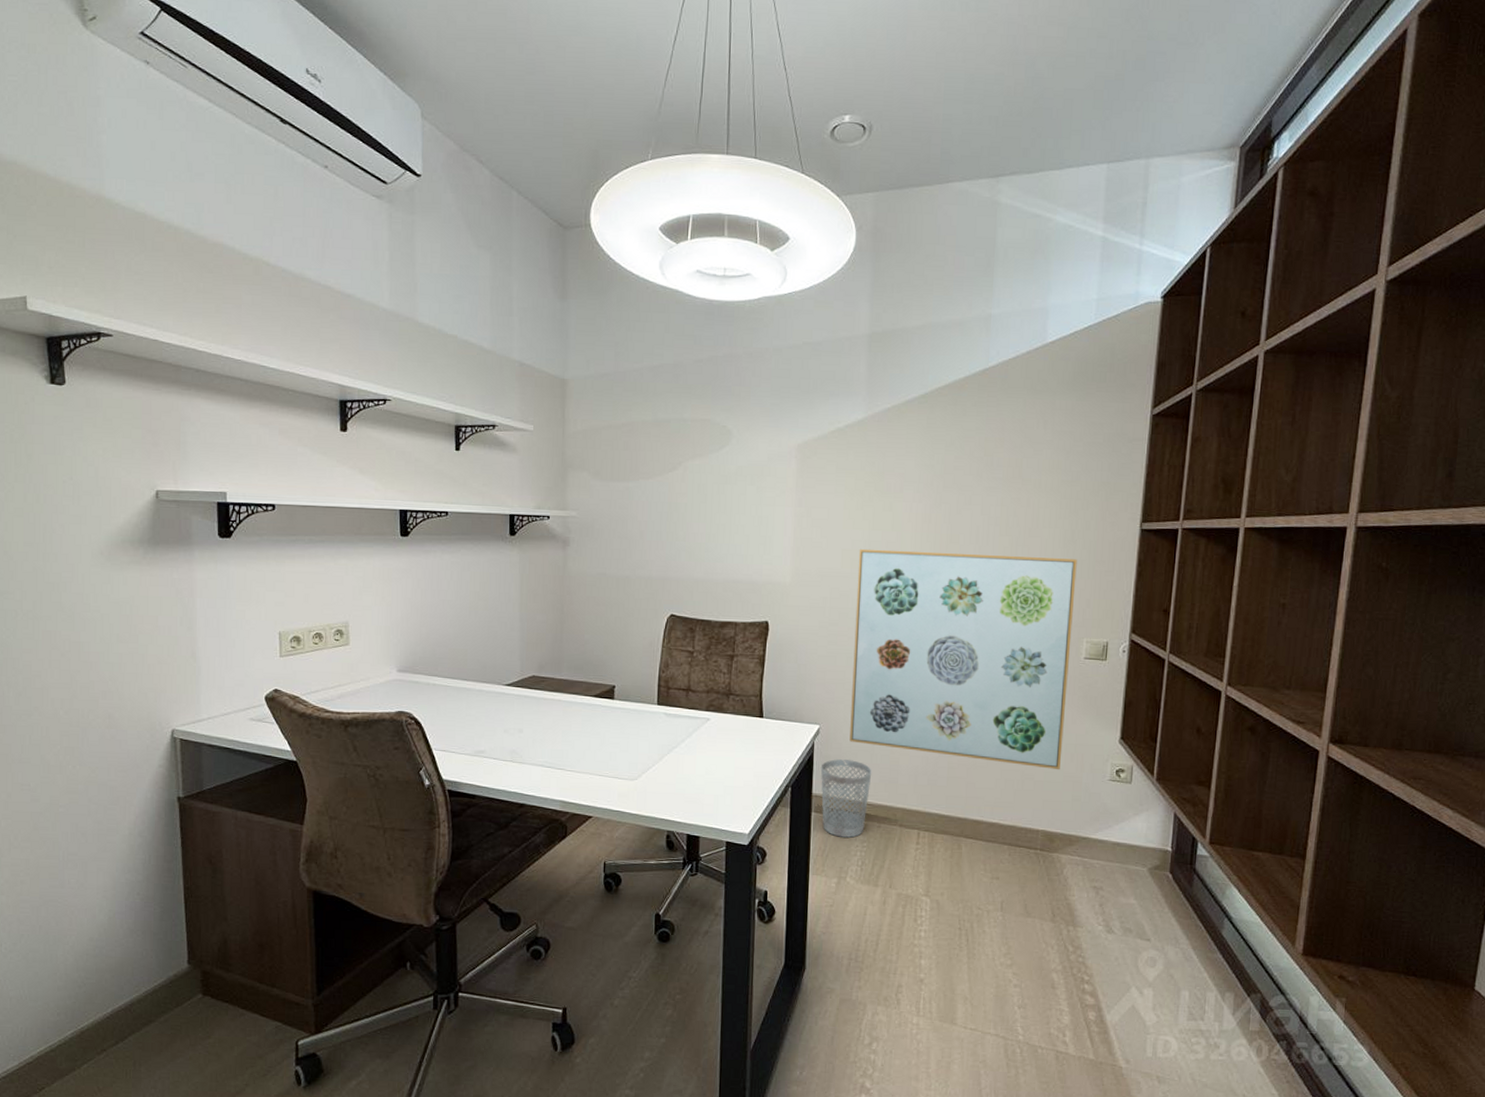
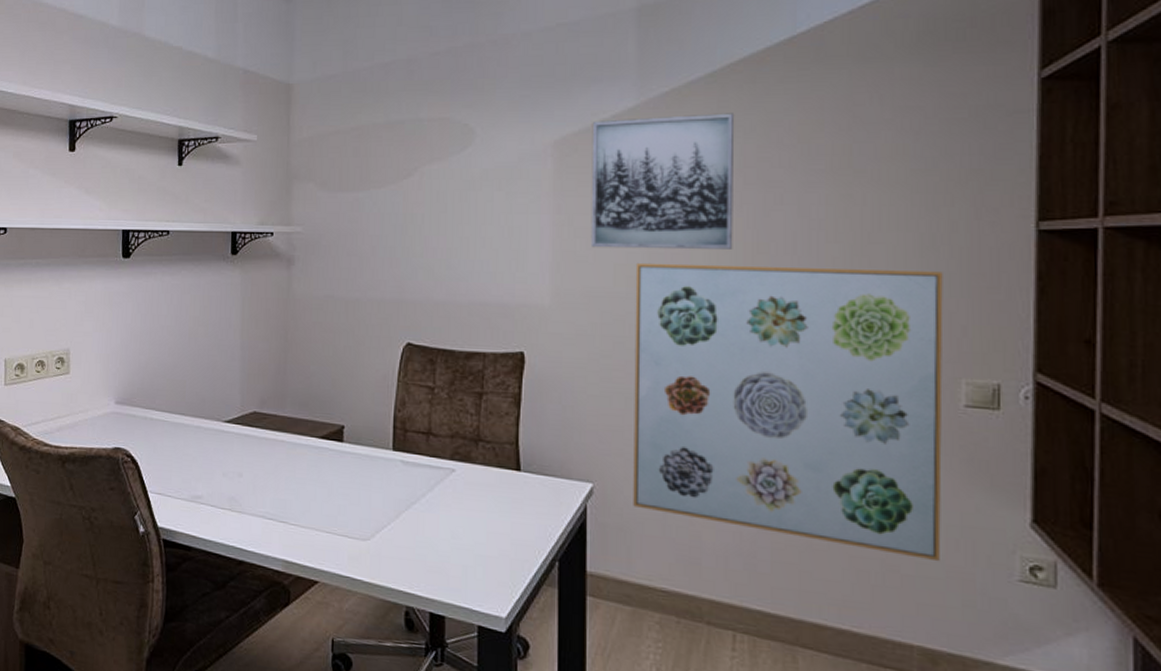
wastebasket: present [820,759,872,838] -> none [596,528,665,635]
wall art: none [824,428,940,539] -> present [590,113,735,249]

